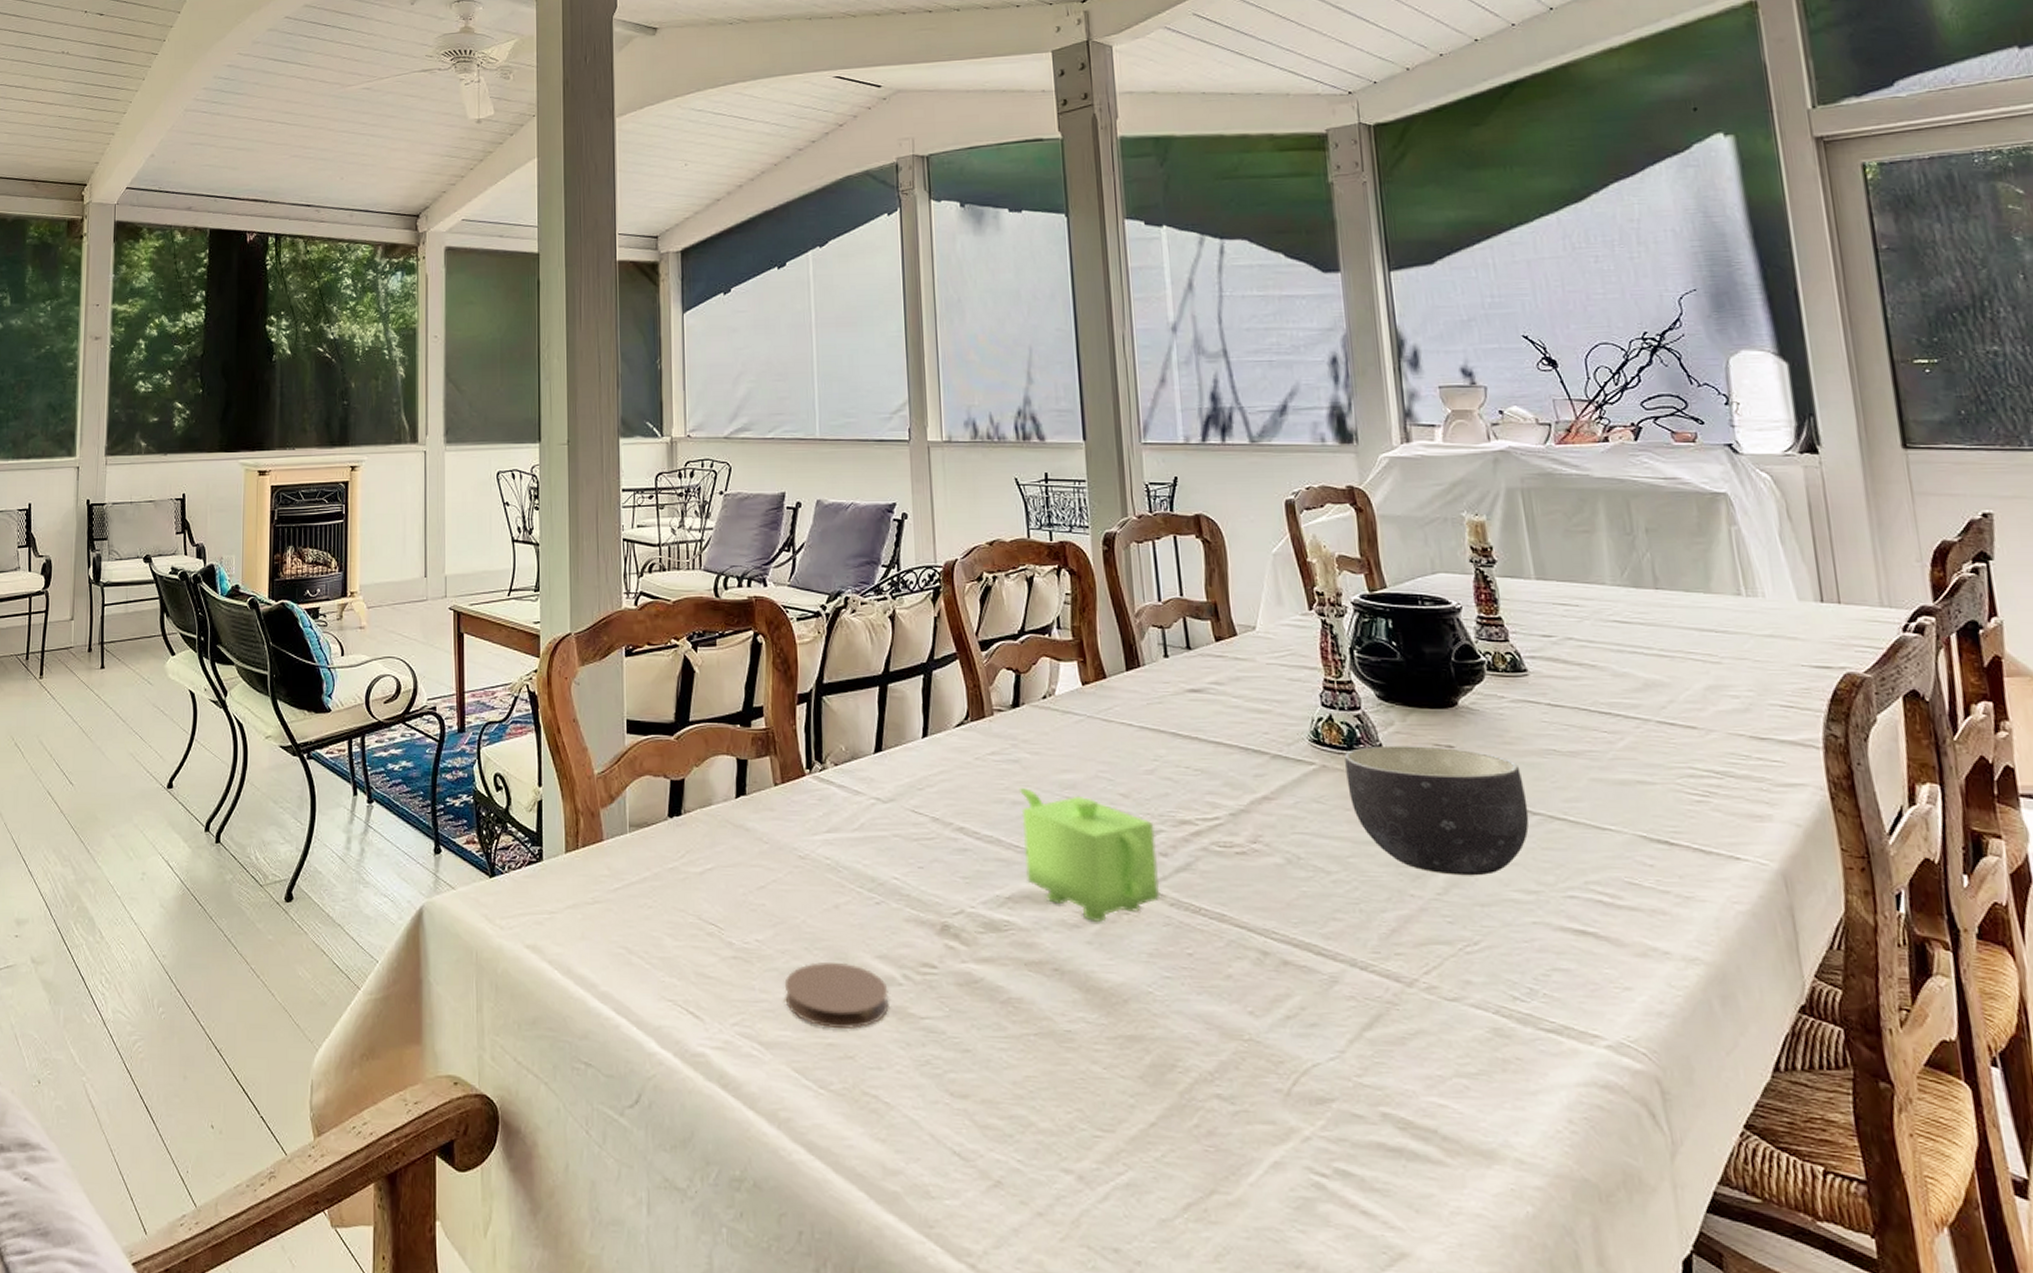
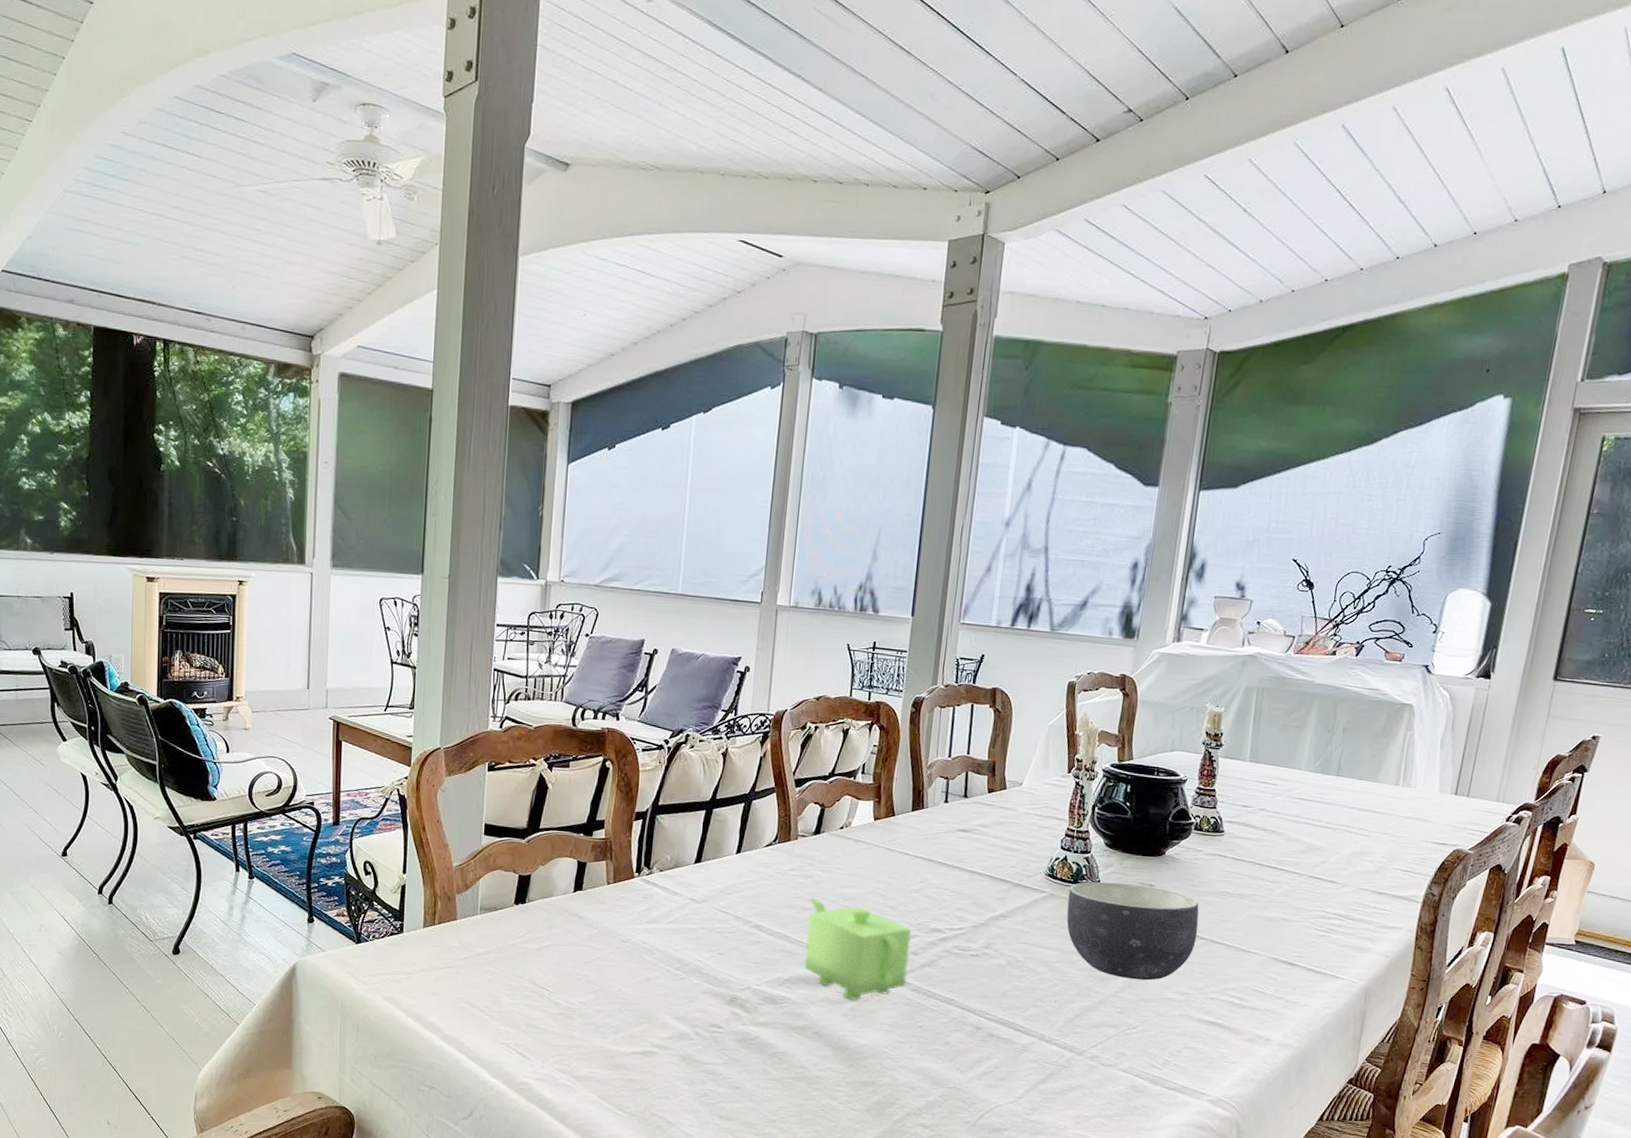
coaster: present [784,962,889,1029] -> none [598,1020,682,1069]

